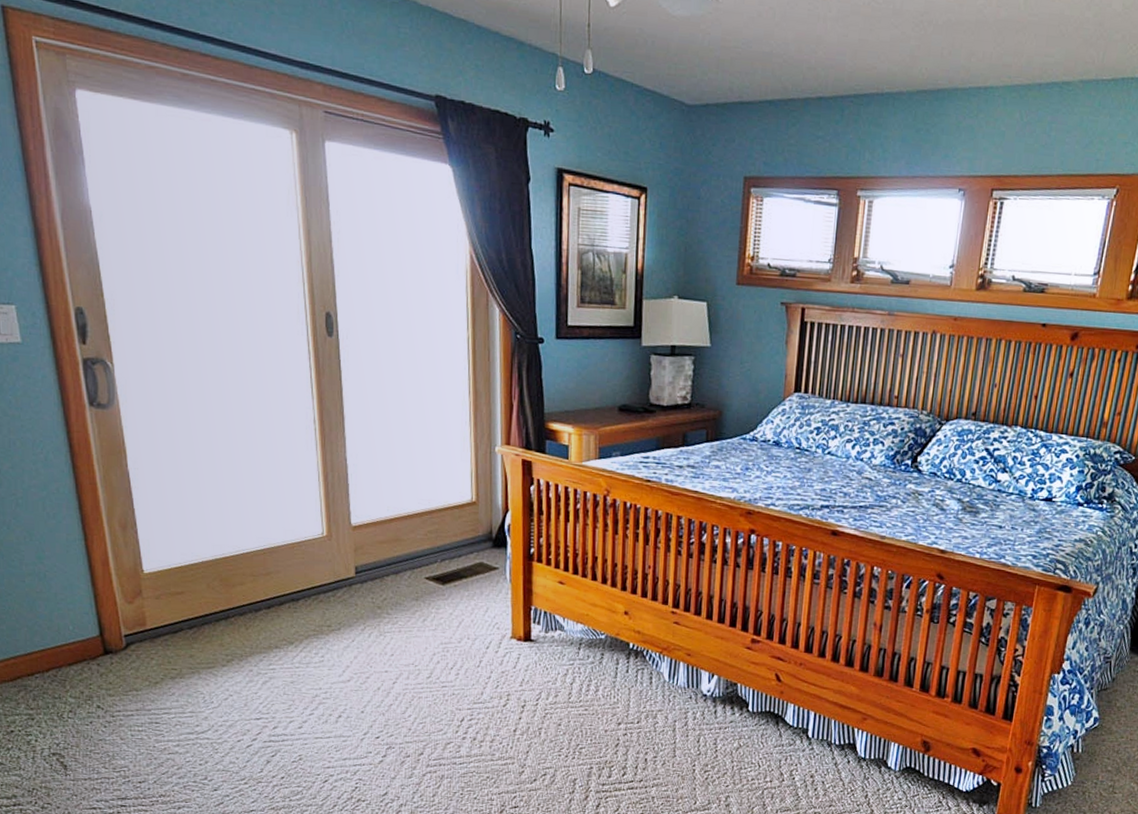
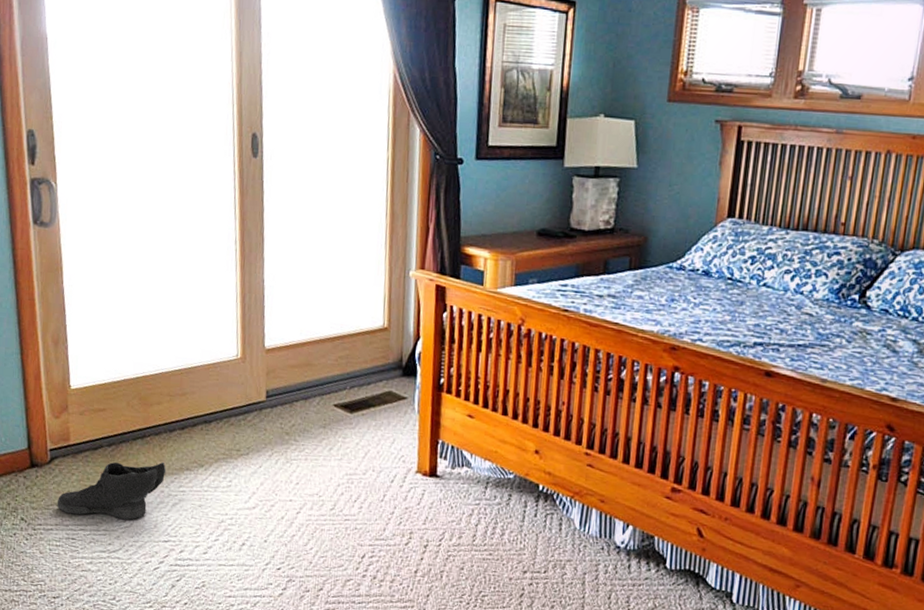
sneaker: none [137,641,254,700] -> present [58,461,166,520]

